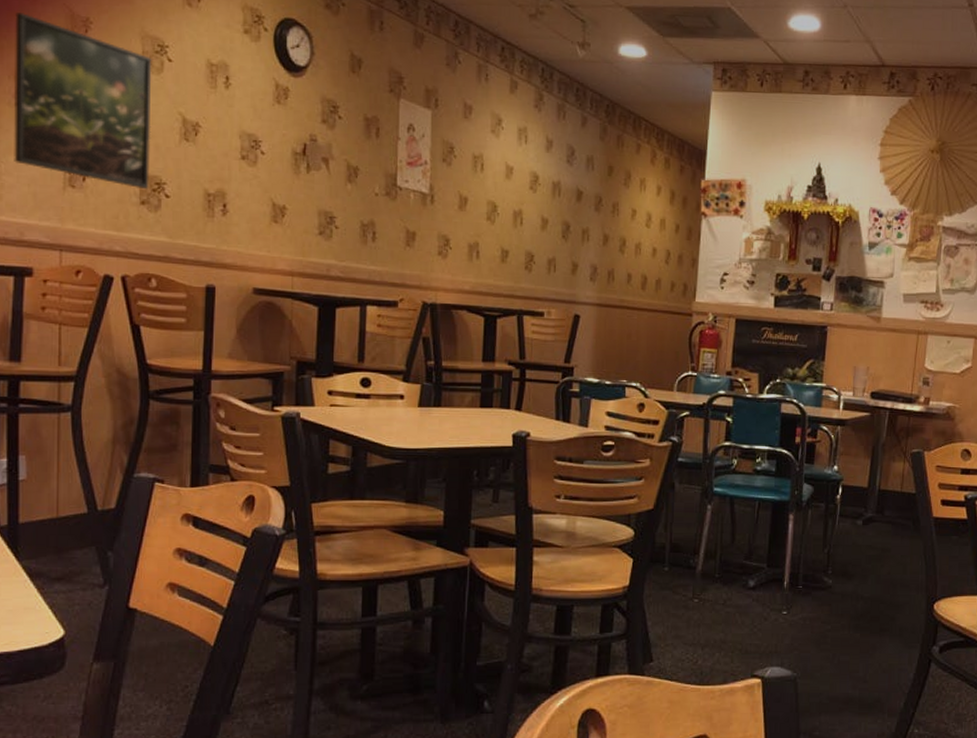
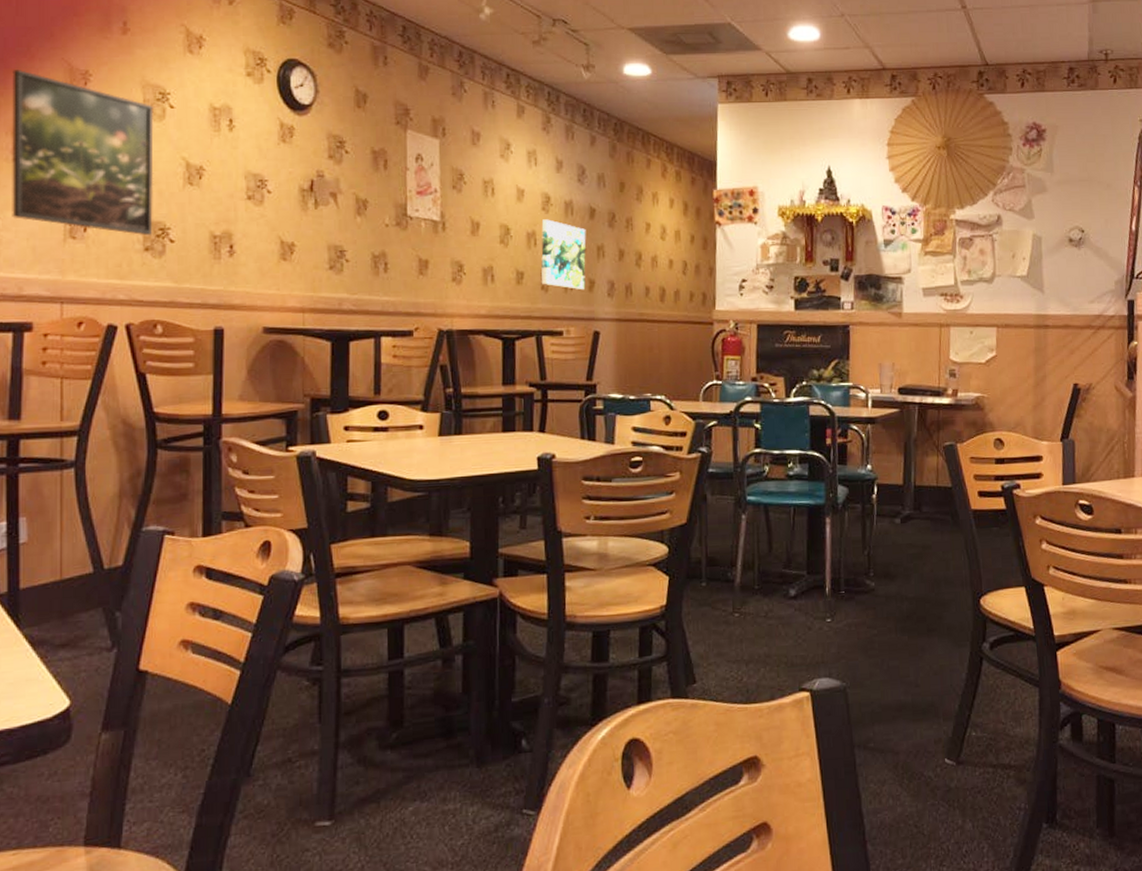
wall art: none [525,198,572,273] -> present [541,219,586,291]

